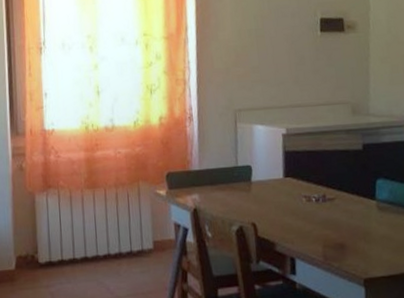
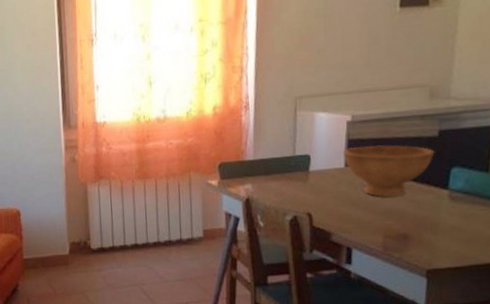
bowl: none [280,156,361,207] -> present [342,144,435,197]

